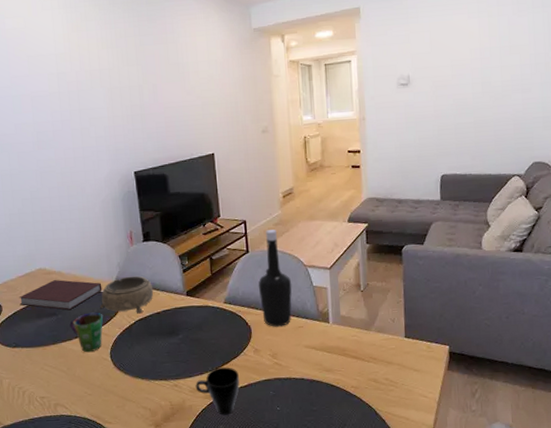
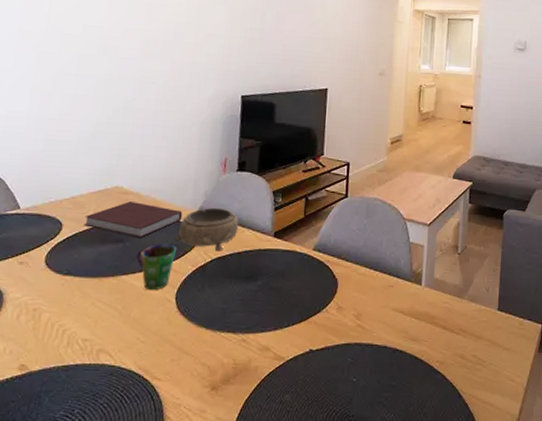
cup: present [195,367,240,415] -> none [265,324,316,382]
bottle: present [258,230,292,327] -> none [352,176,388,284]

